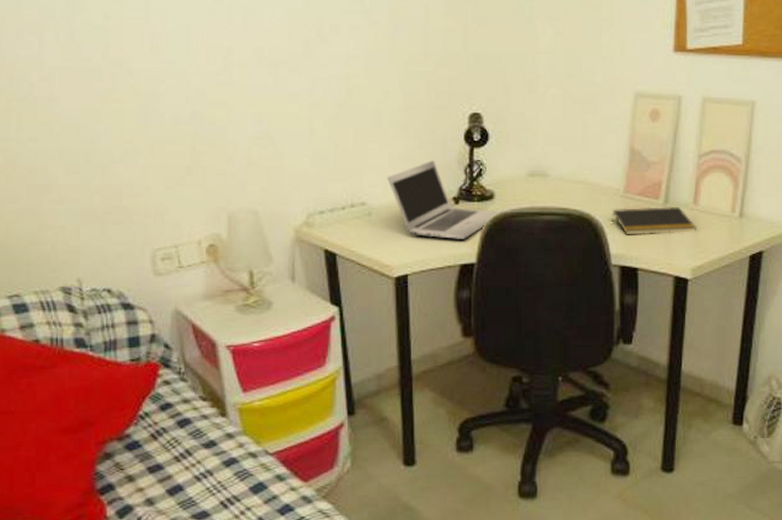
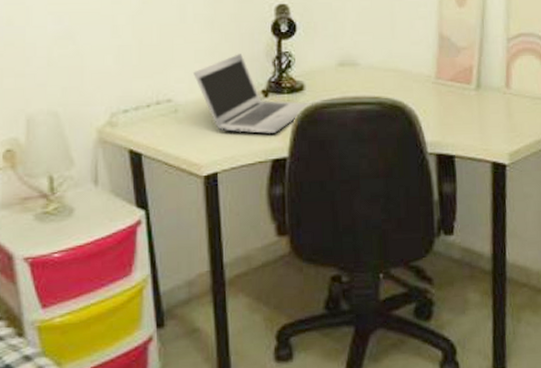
notepad: present [611,206,697,235] -> none [424,90,511,122]

